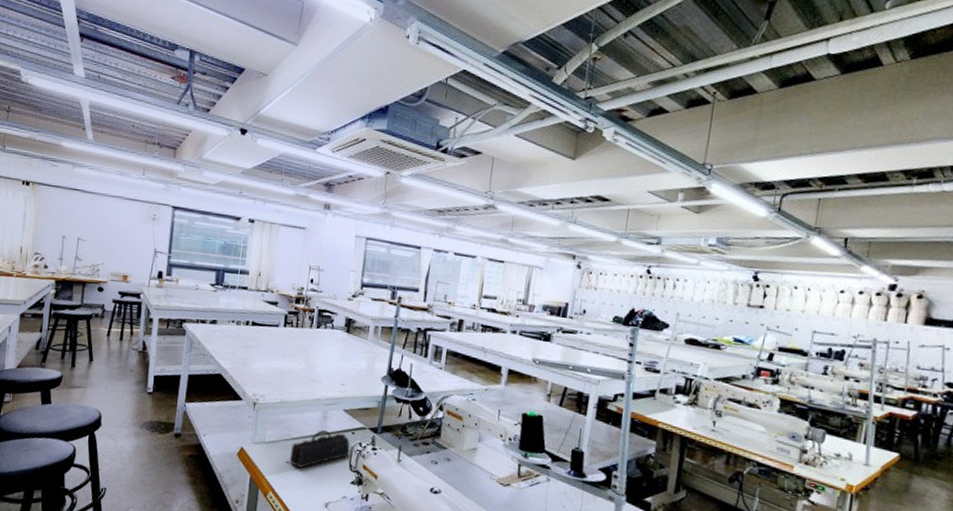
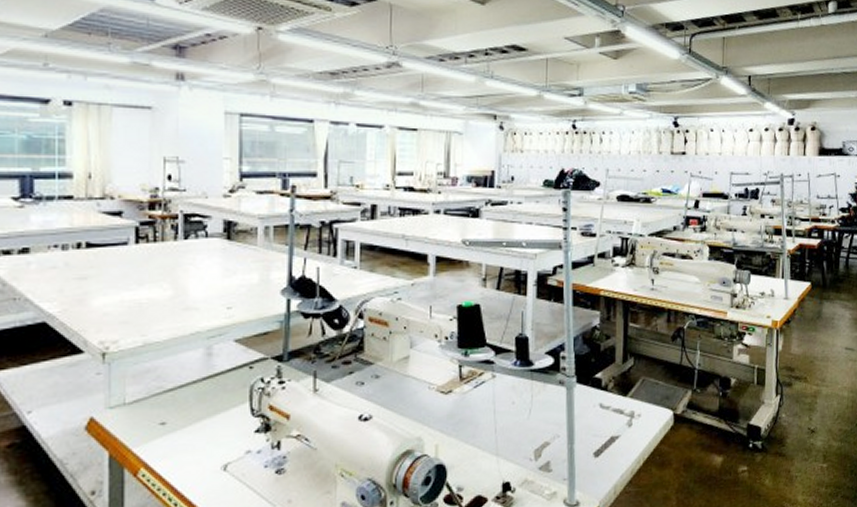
pencil case: present [289,430,350,468] -> none [165,370,249,427]

